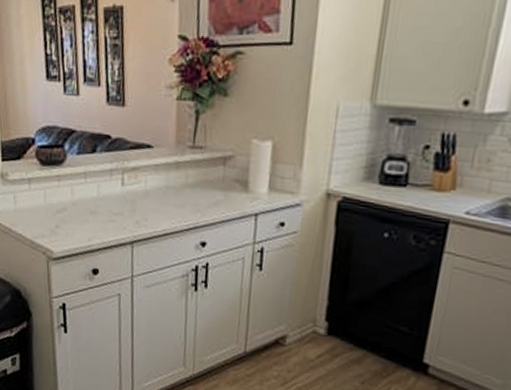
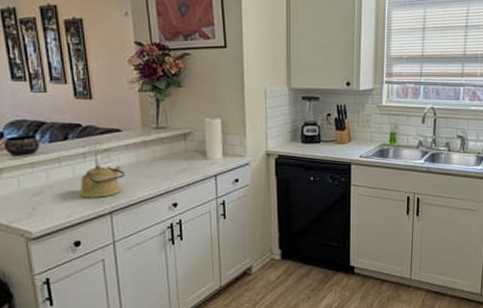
kettle: none [102,185,151,224] -> present [80,165,125,198]

